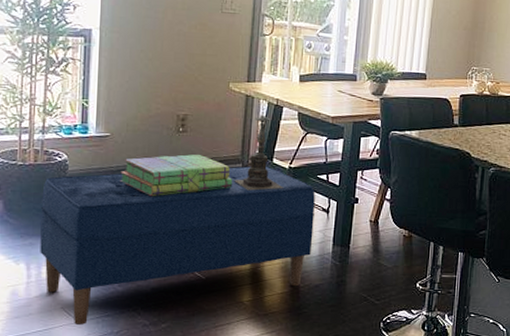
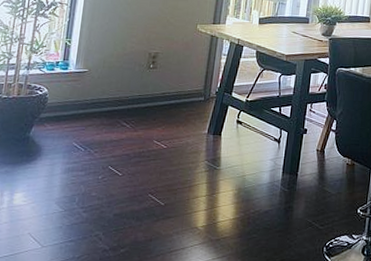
bench: present [40,166,315,326] -> none [14,99,269,251]
stack of books: present [120,154,233,197] -> none [93,88,195,128]
candle holder: present [234,107,284,191] -> none [196,46,241,122]

